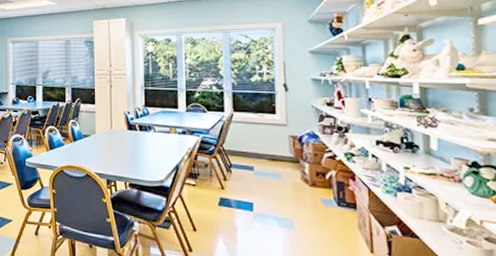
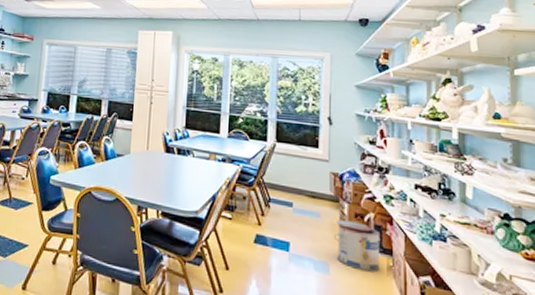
paint can: none [297,179,344,225] -> present [334,220,381,272]

